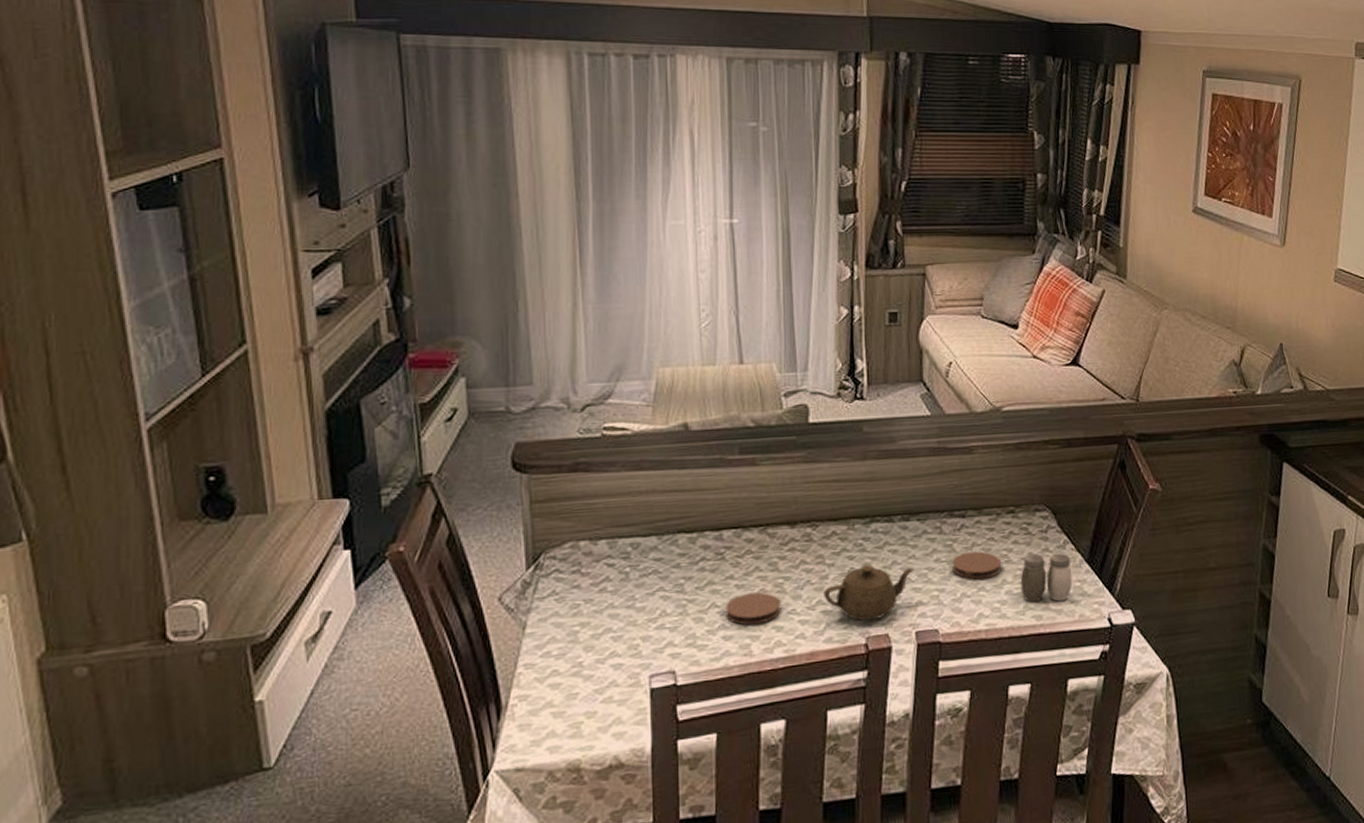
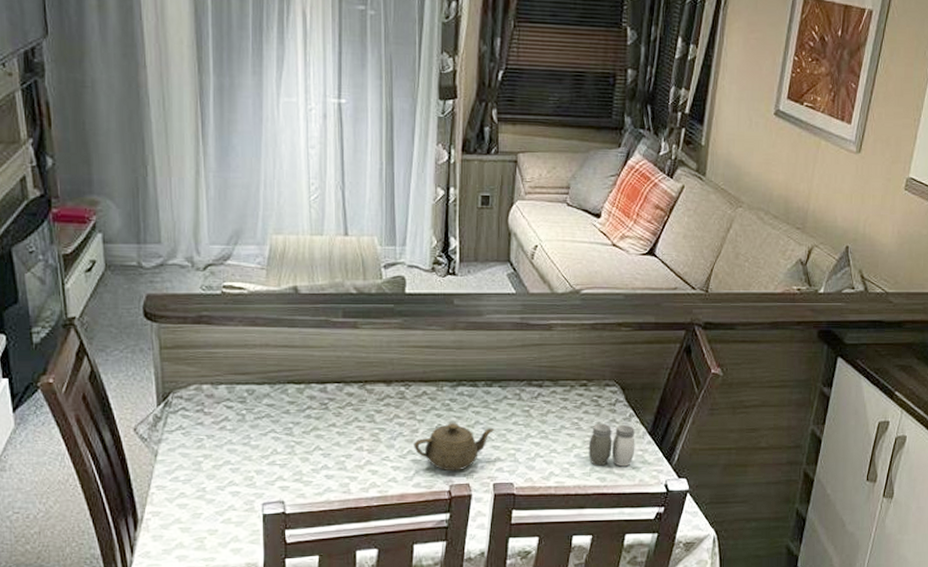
coaster: present [725,592,781,625] -> none [328,439,376,467]
coaster: present [952,551,1002,580] -> none [528,418,573,442]

